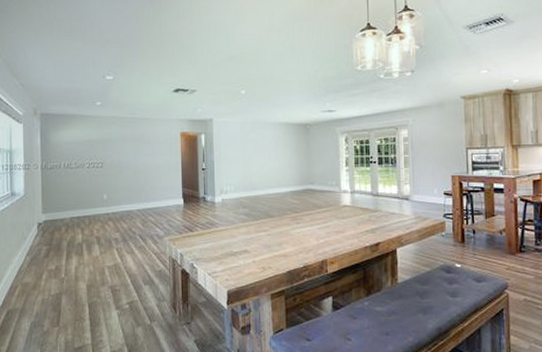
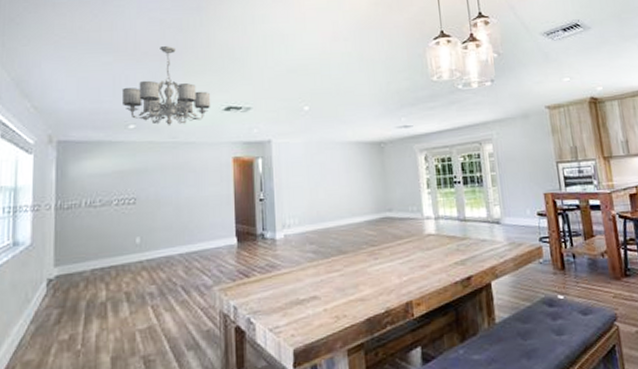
chandelier: none [90,33,163,104] -> present [121,45,211,127]

